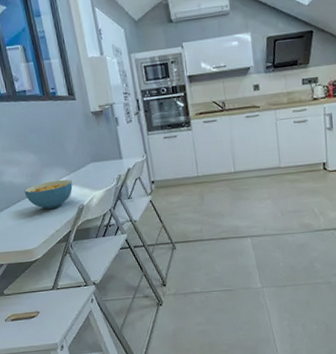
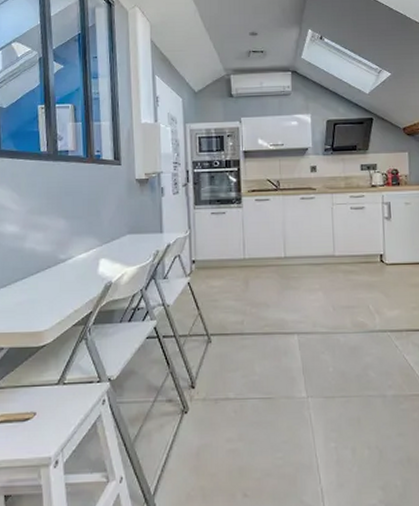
cereal bowl: present [24,179,73,209] -> none [45,251,102,284]

